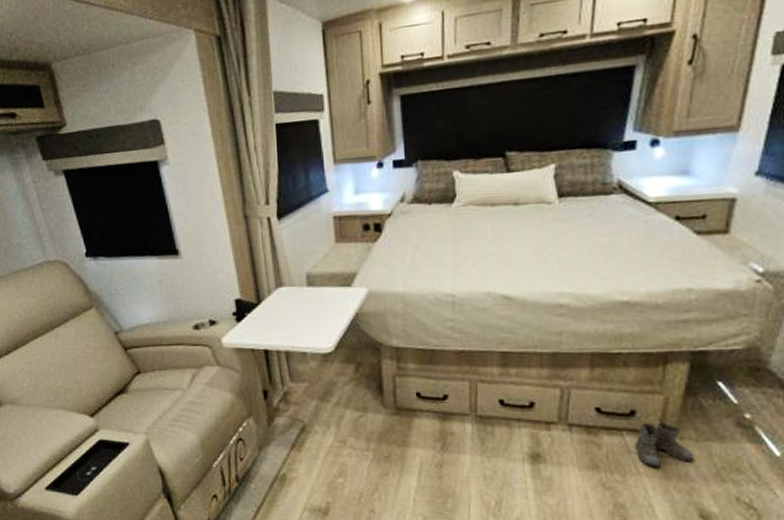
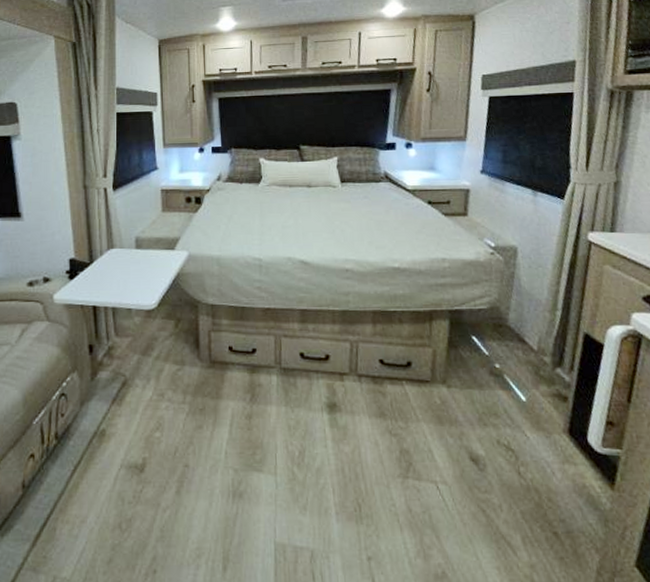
boots: present [628,422,694,469] -> none [408,372,461,415]

